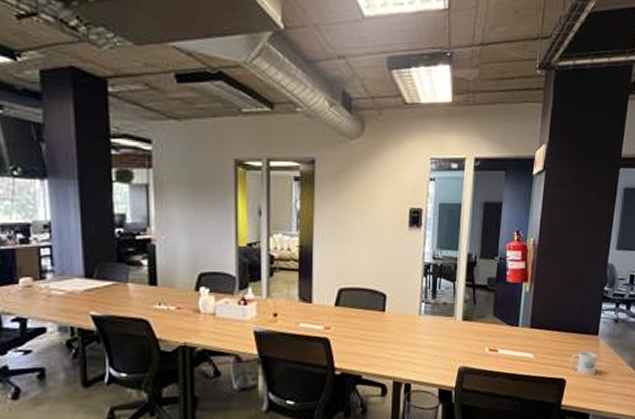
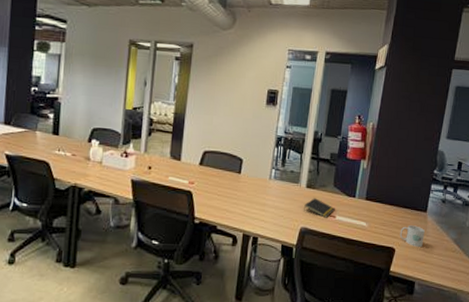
notepad: none [461,331,497,353] -> present [304,198,335,218]

